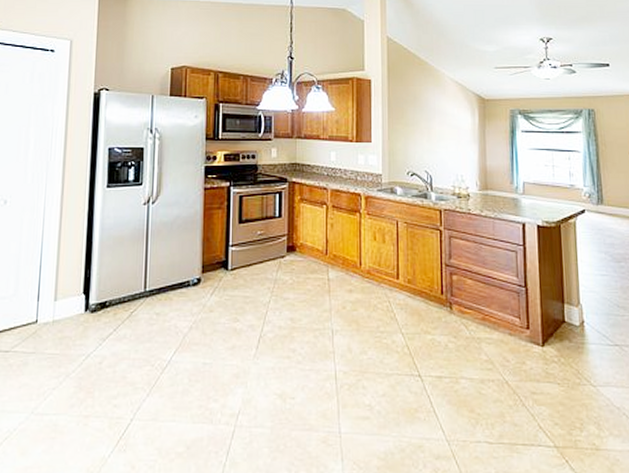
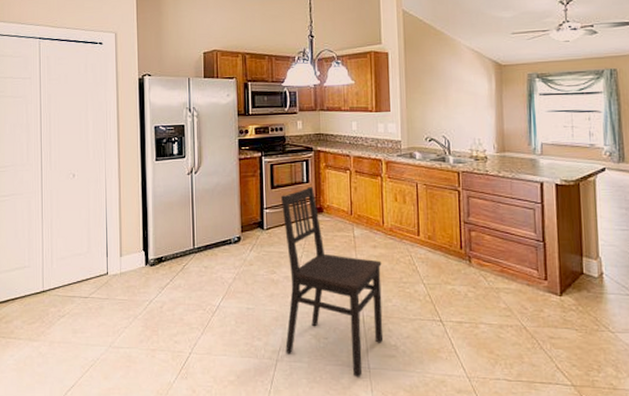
dining chair: none [246,222,358,444] -> present [280,187,384,377]

